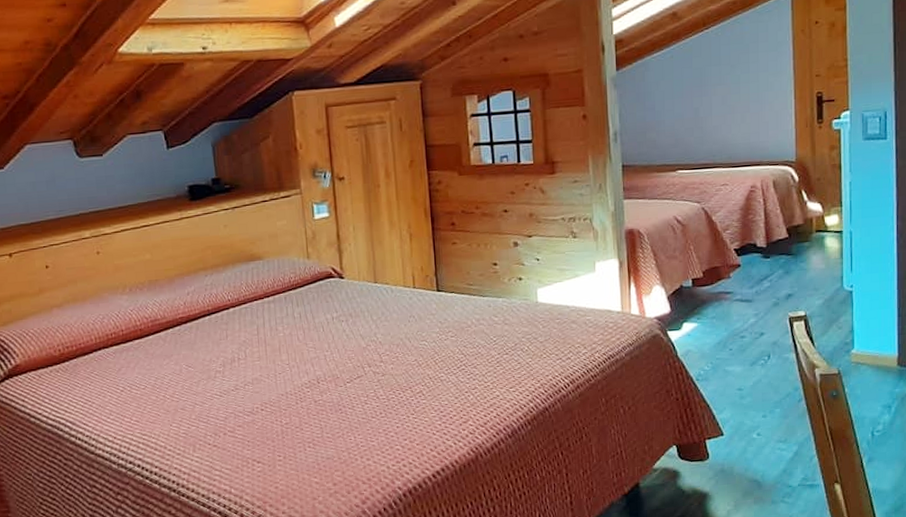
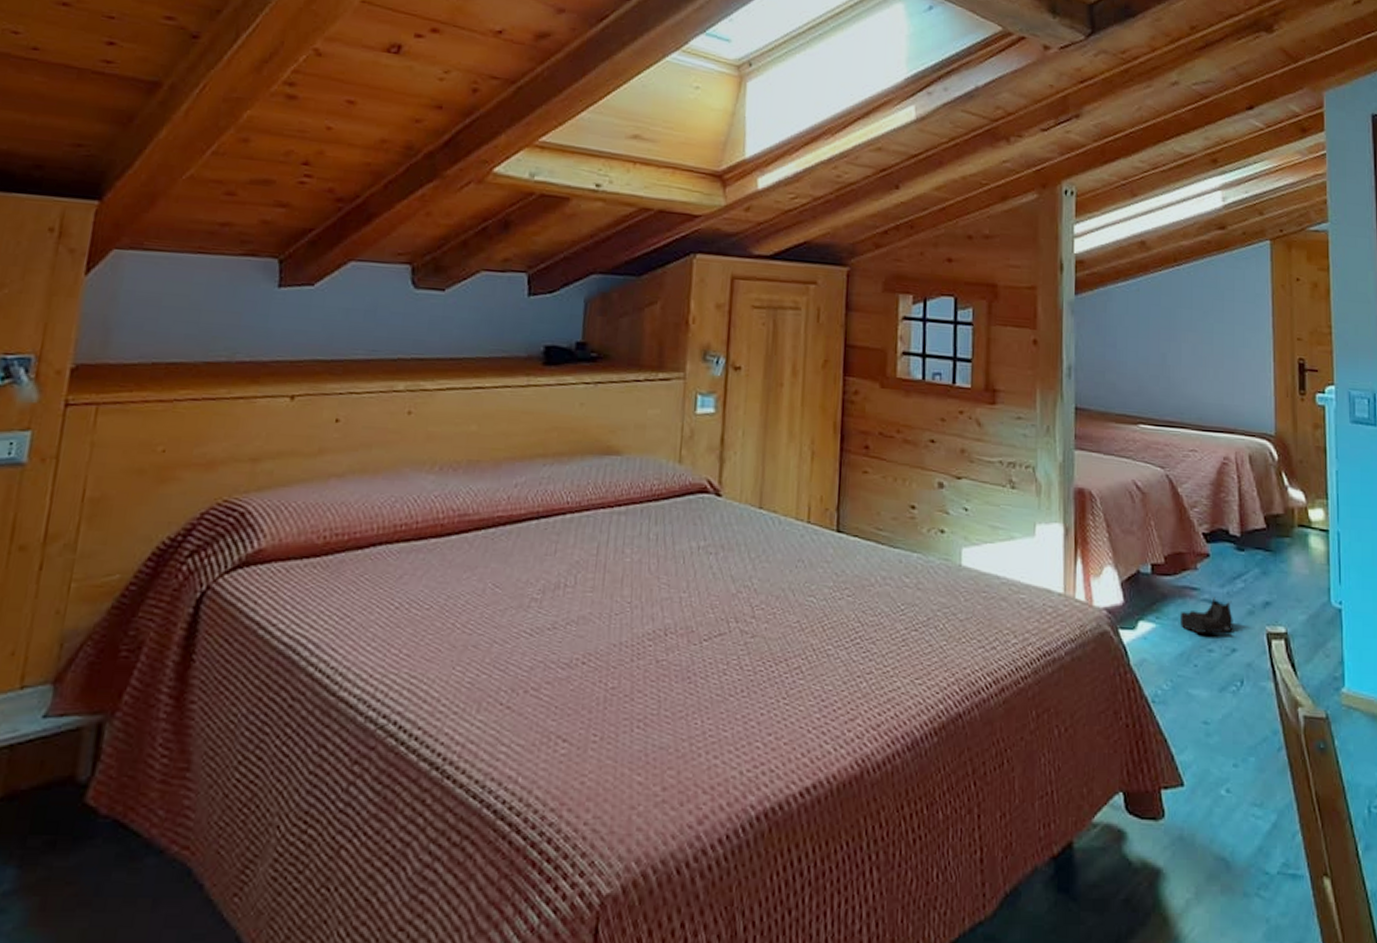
boots: none [717,296,761,325] -> present [1179,597,1233,634]

